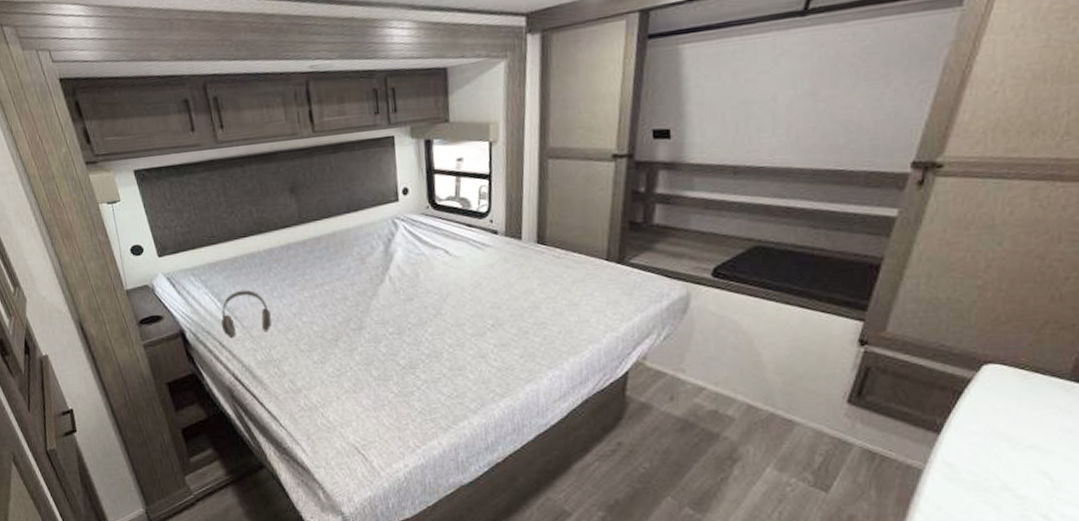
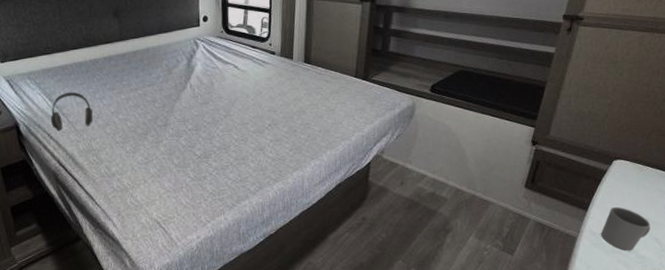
mug: none [960,428,1037,489] -> present [601,206,651,251]

